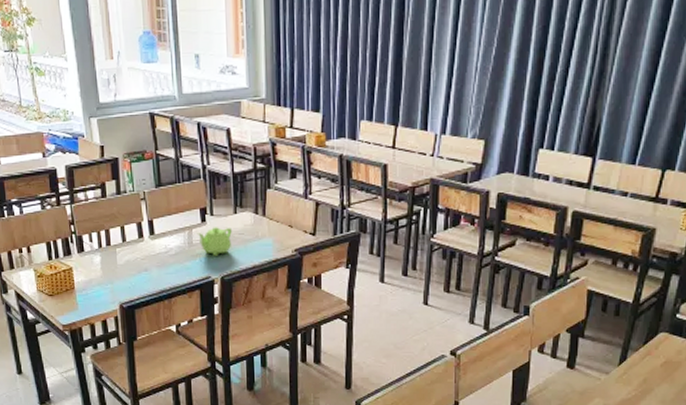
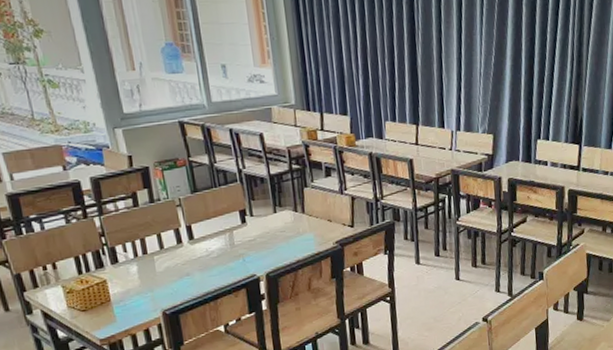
teapot: present [197,227,232,256] -> none [238,227,275,255]

